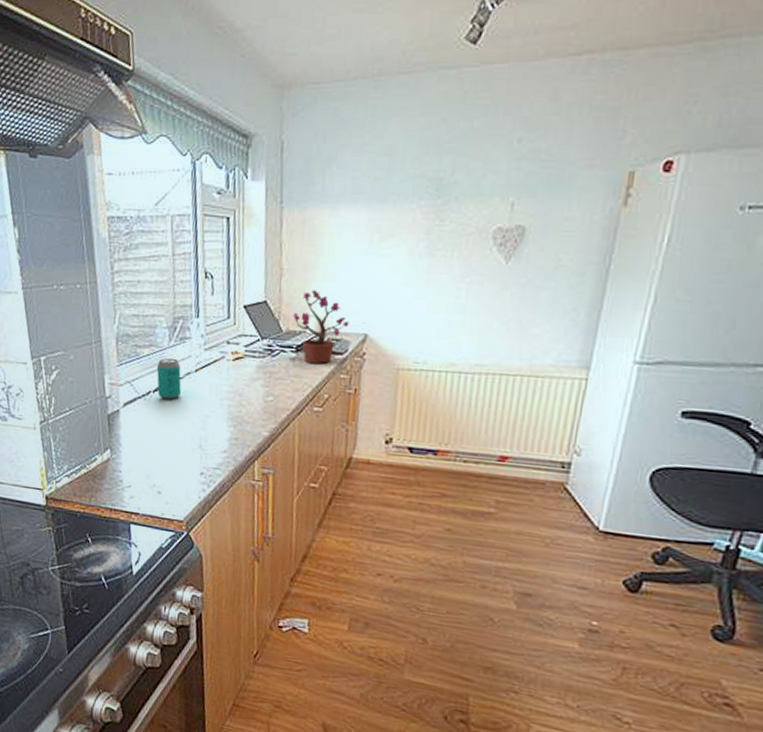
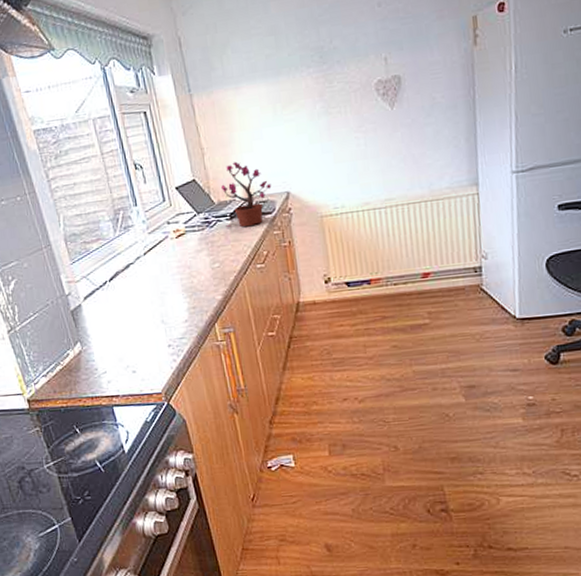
beverage can: present [156,358,182,400] -> none [107,246,135,286]

